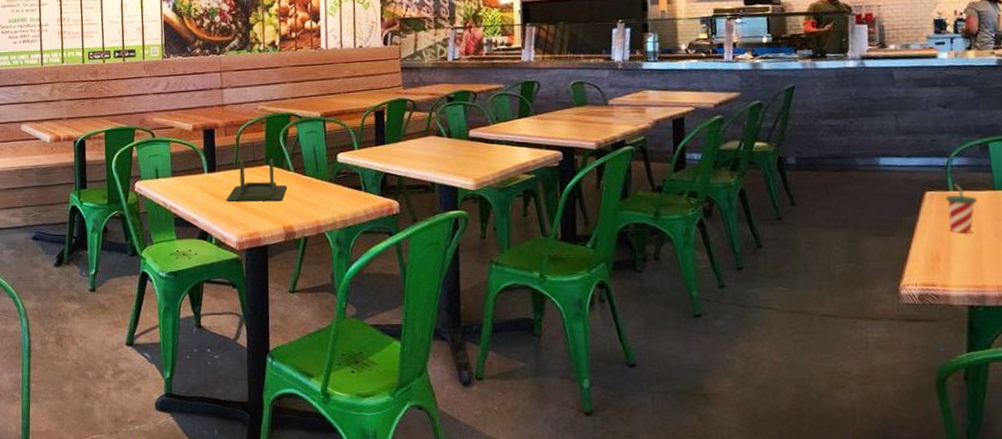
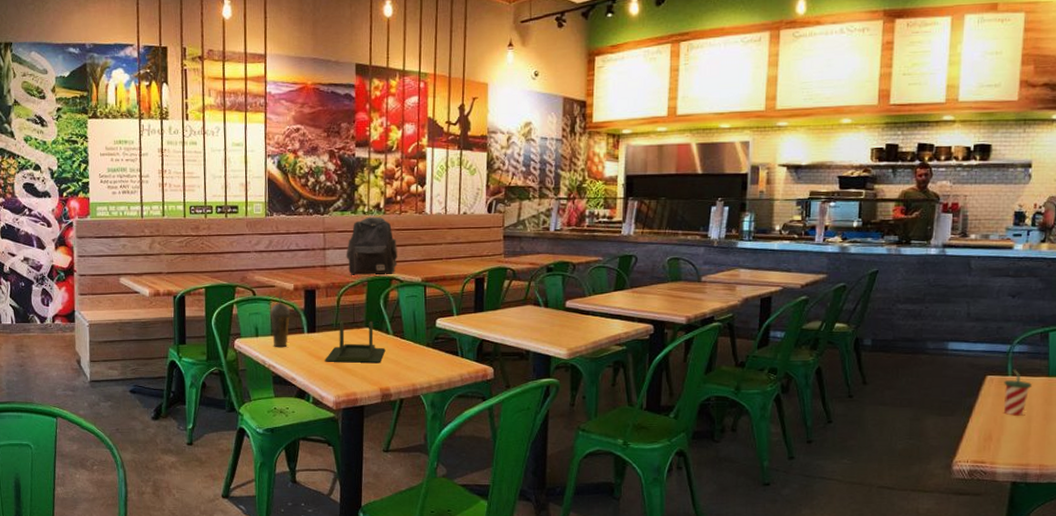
beverage cup: none [169,131,191,188] -> present [269,290,291,347]
backpack: none [243,54,296,113] -> present [346,216,398,275]

